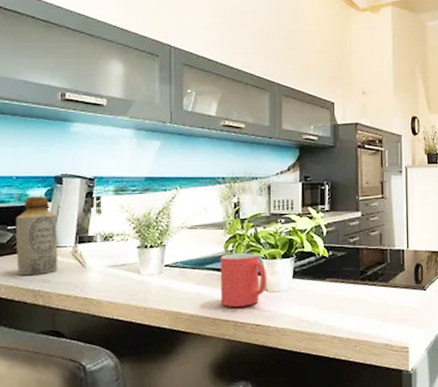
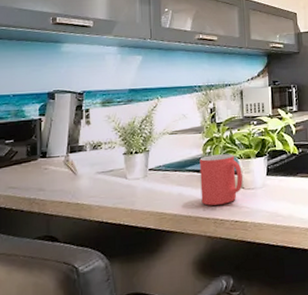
bottle: present [15,196,58,276] -> none [12,111,52,186]

